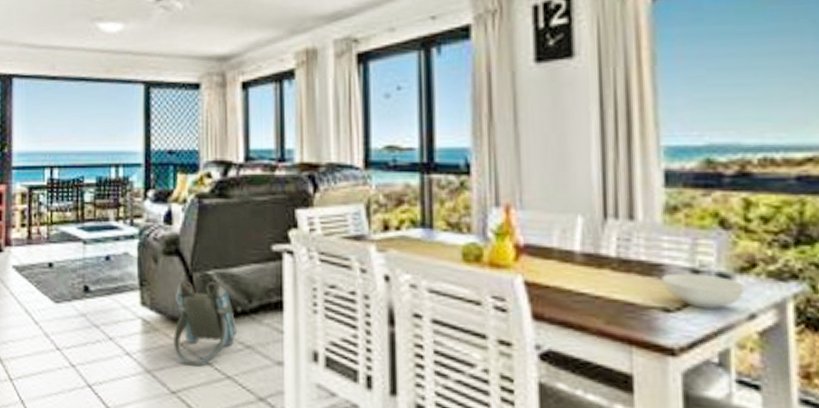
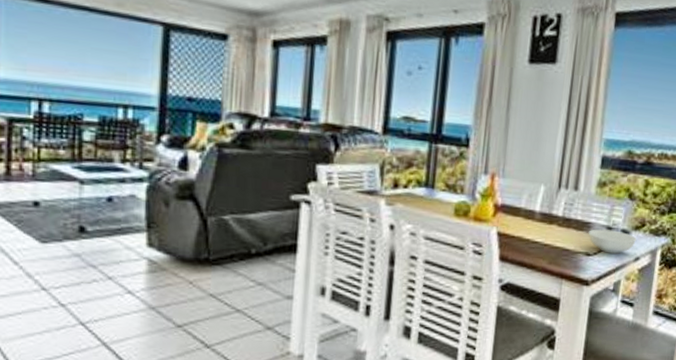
backpack: present [174,280,238,366] -> none [182,224,251,302]

